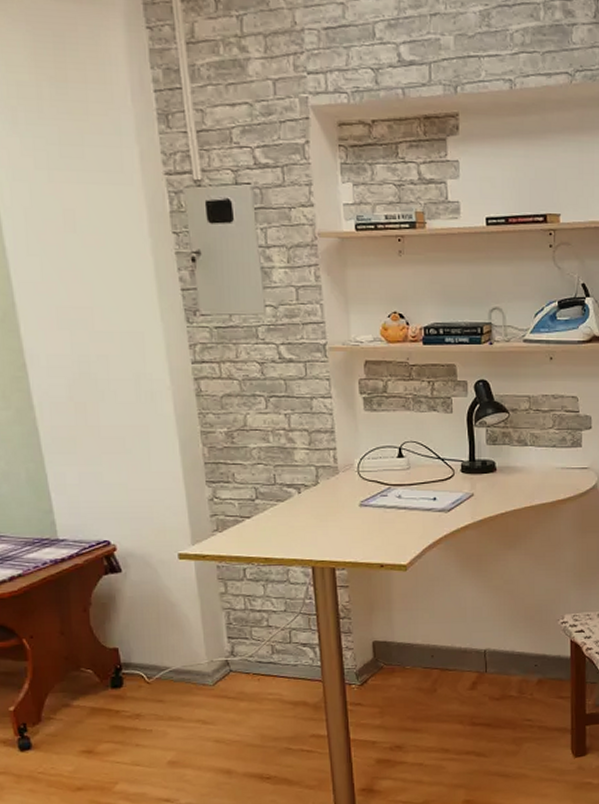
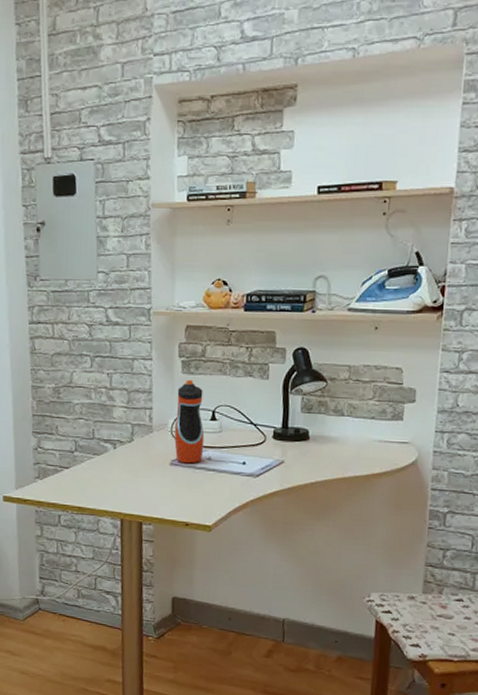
water bottle: none [361,416,393,504] -> present [174,379,205,464]

